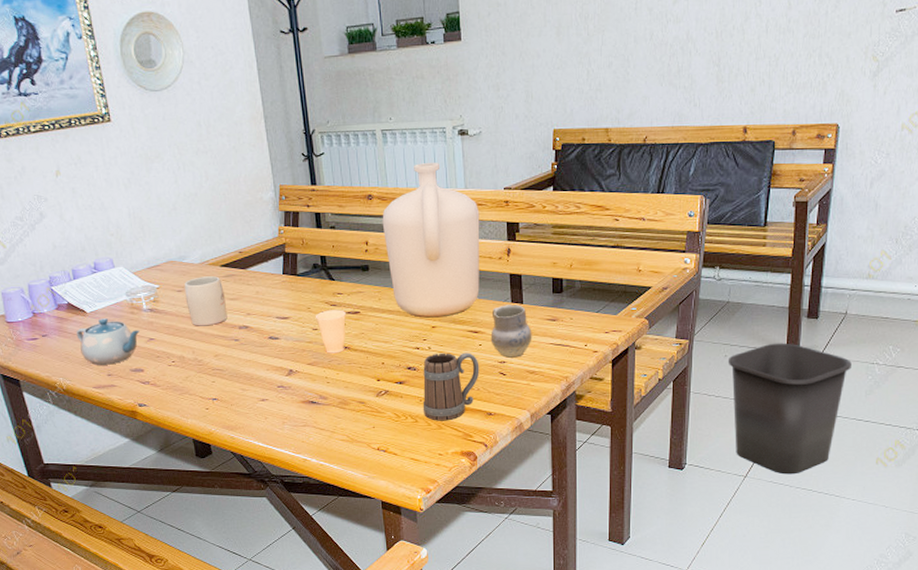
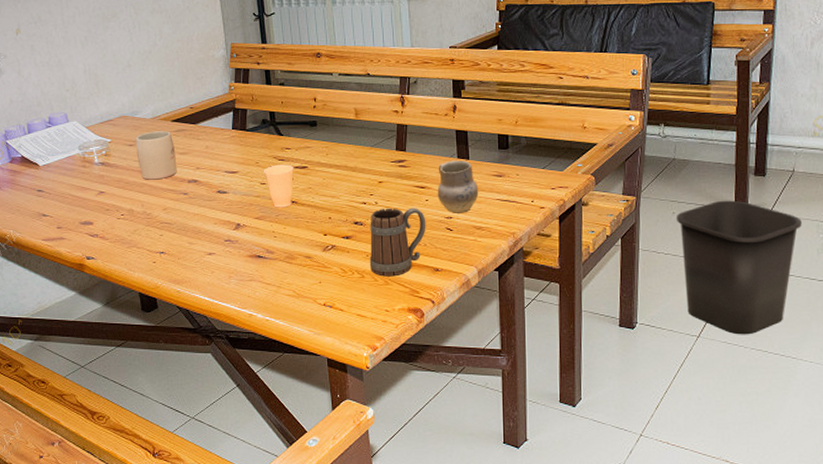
teapot: present [76,318,140,365] -> none [28,172,90,218]
water jug: present [382,163,480,318] -> none [330,22,426,173]

